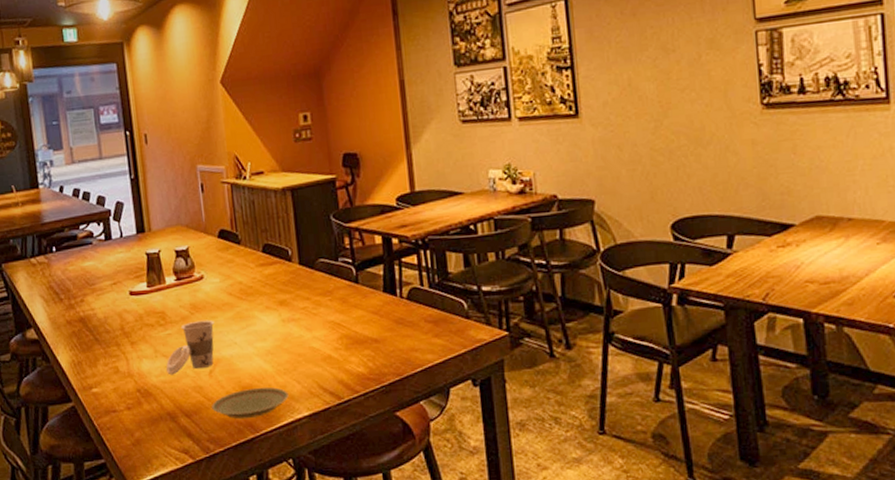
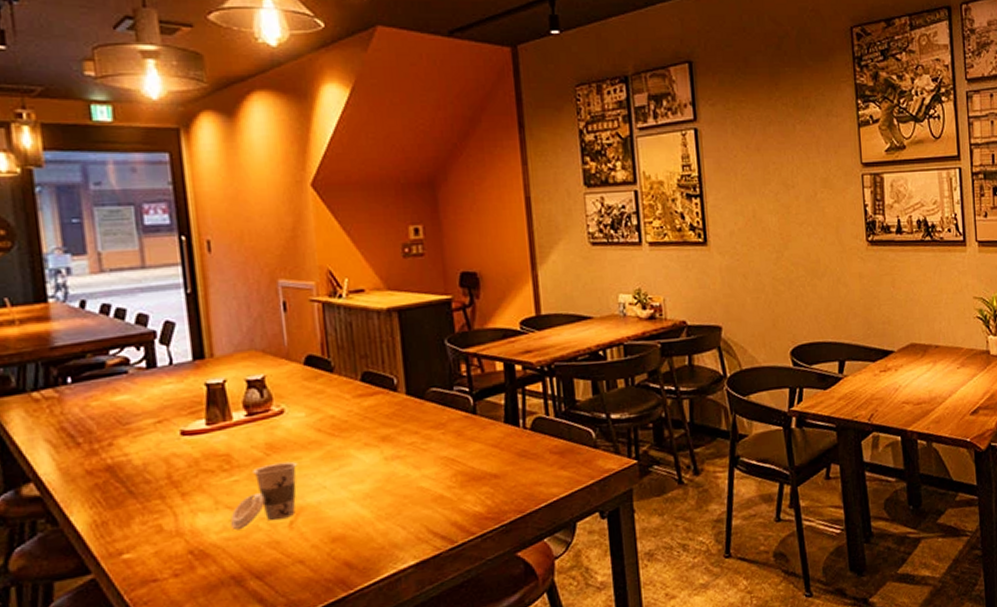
plate: present [212,387,289,420] -> none [292,535,391,576]

